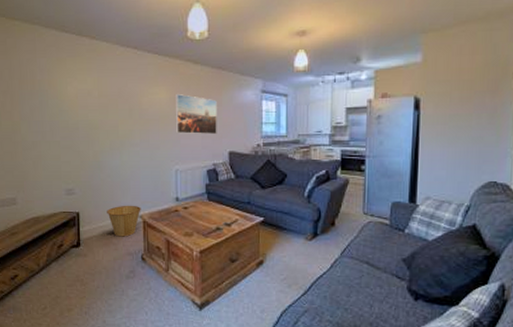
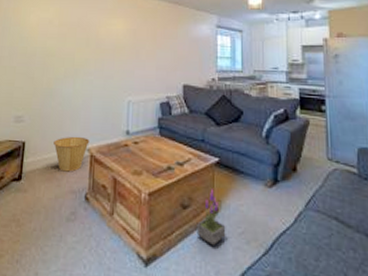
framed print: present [176,94,217,135] -> none [131,26,173,67]
potted plant: none [244,244,270,290] -> present [196,189,226,245]

